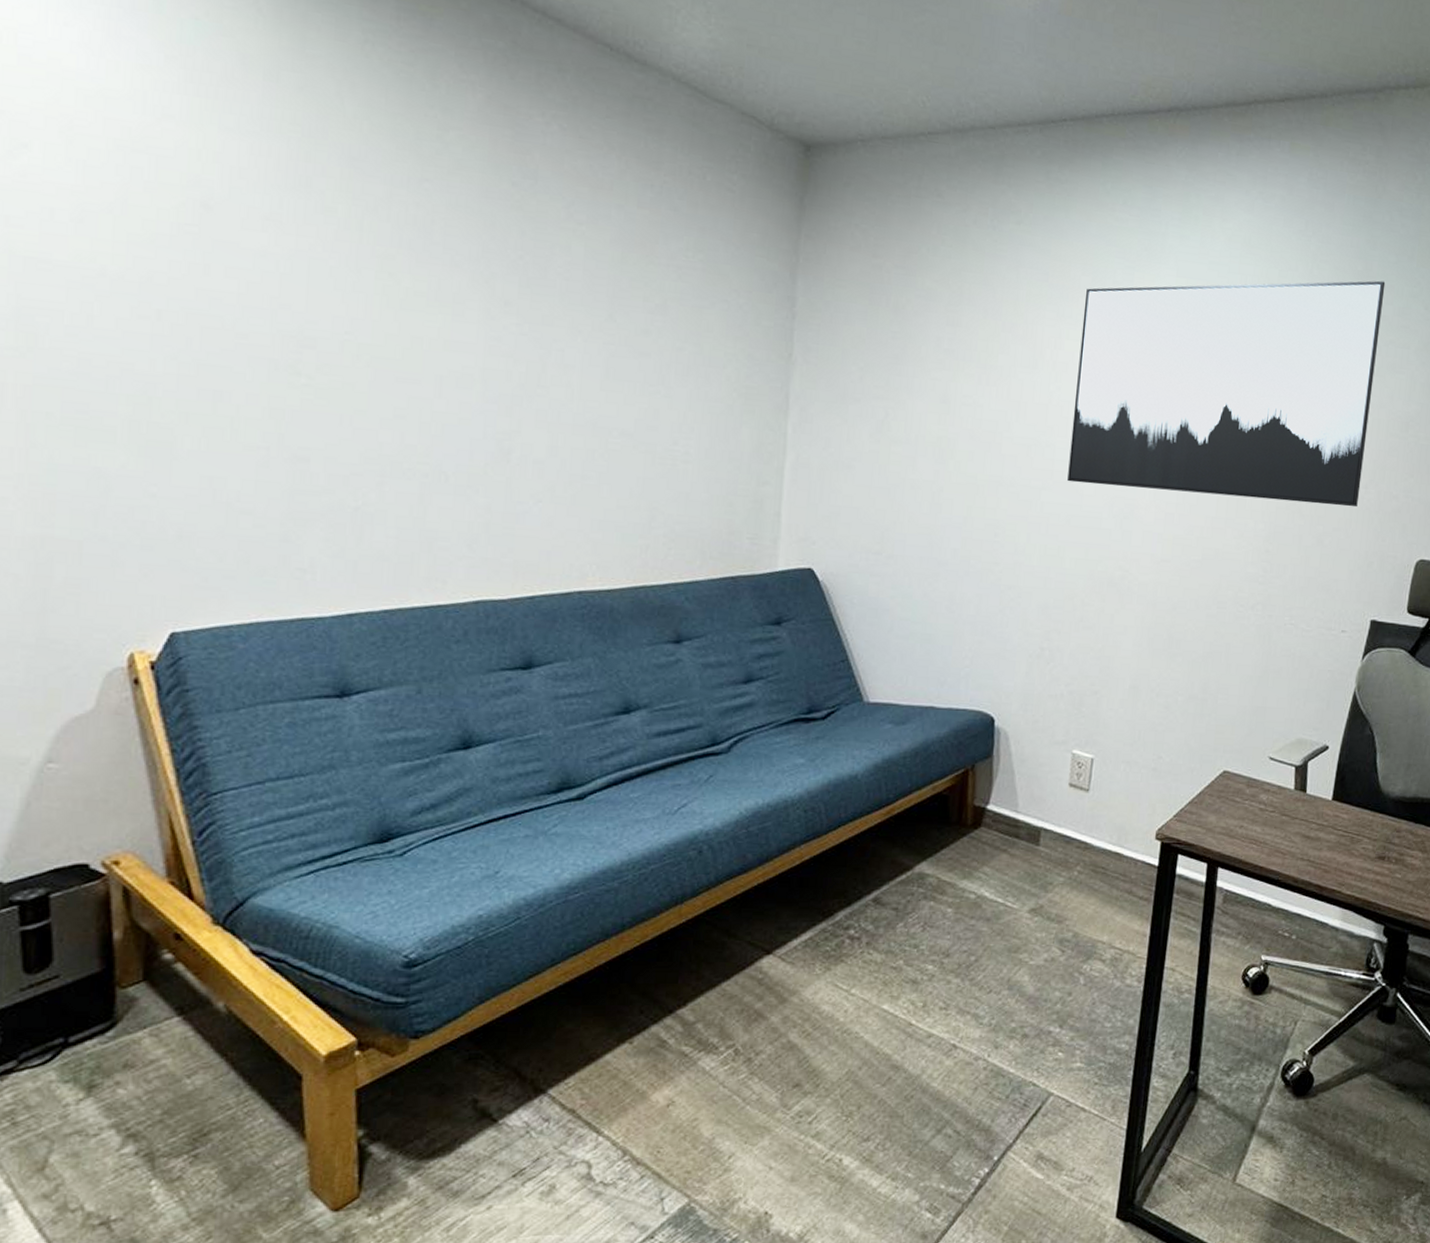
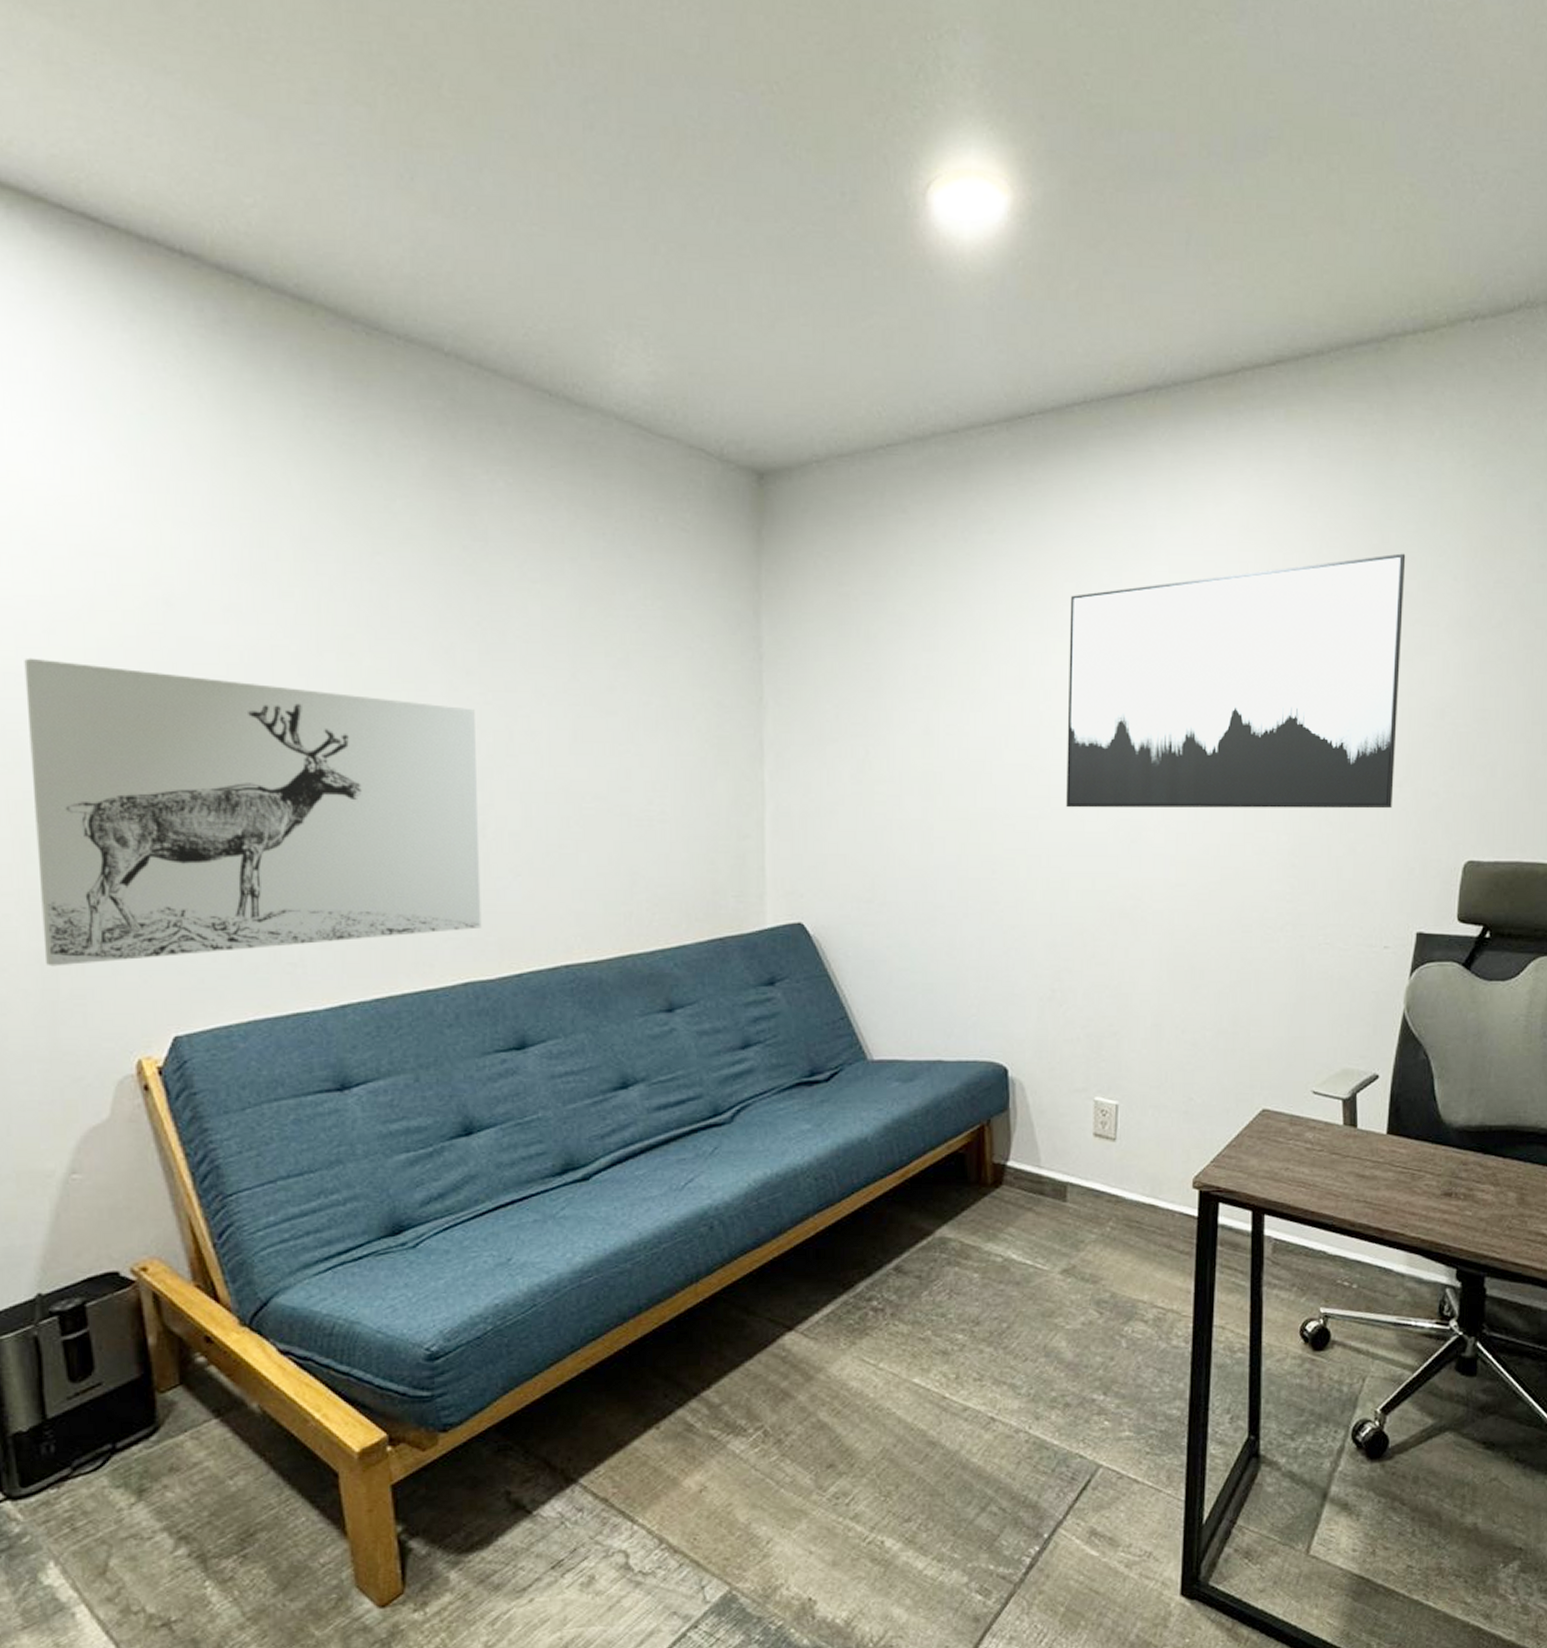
wall art: none [40,244,510,554] -> present [24,658,482,967]

